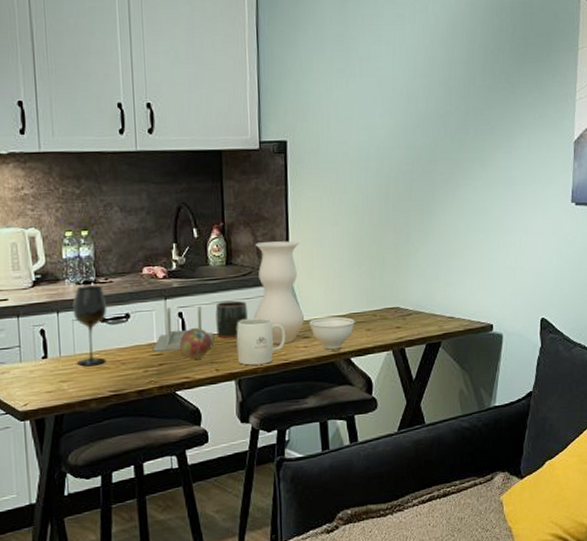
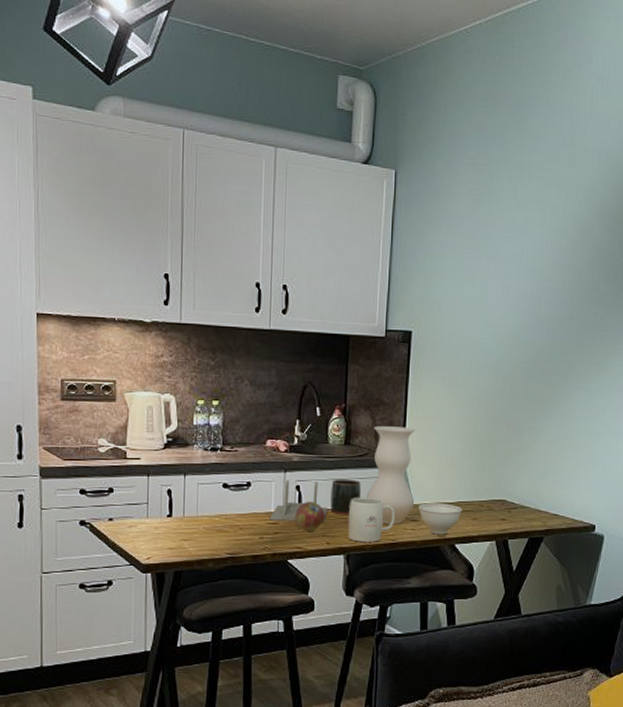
wine glass: present [72,285,108,367] -> none [199,452,231,528]

